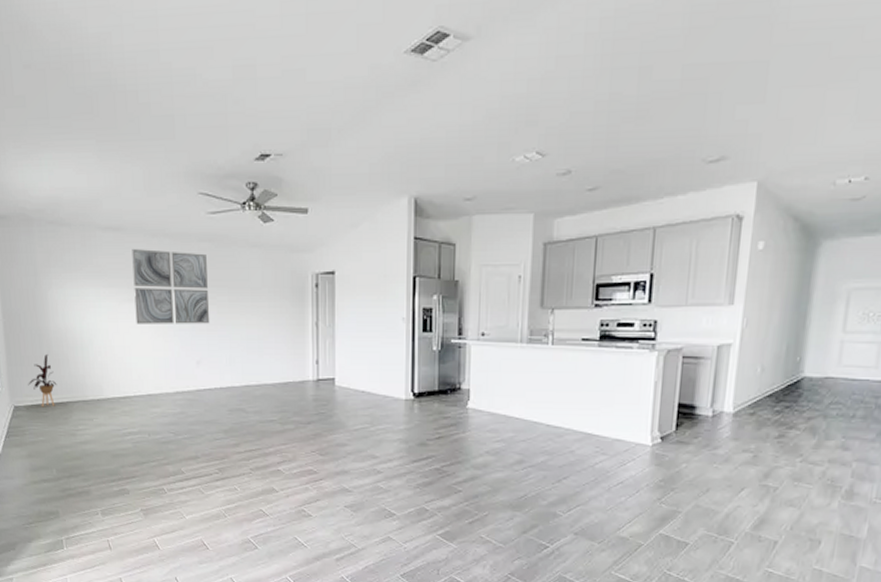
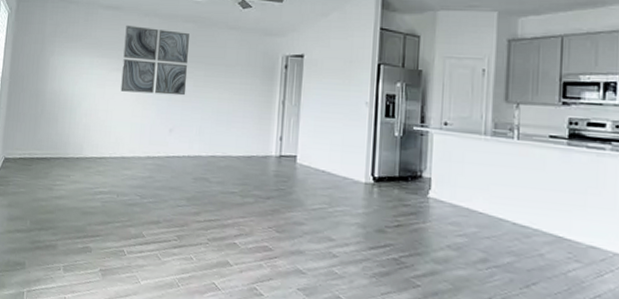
house plant: present [28,354,57,407] -> none [20,113,45,161]

